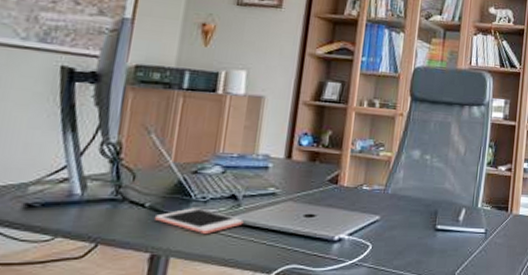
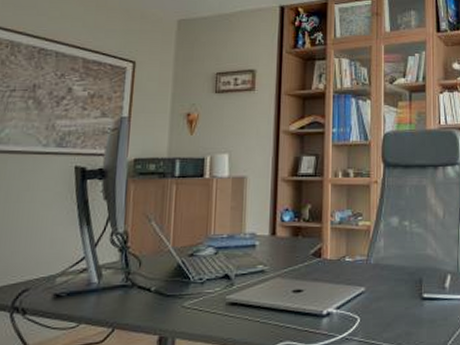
cell phone: present [155,208,244,234] -> none [160,289,238,314]

